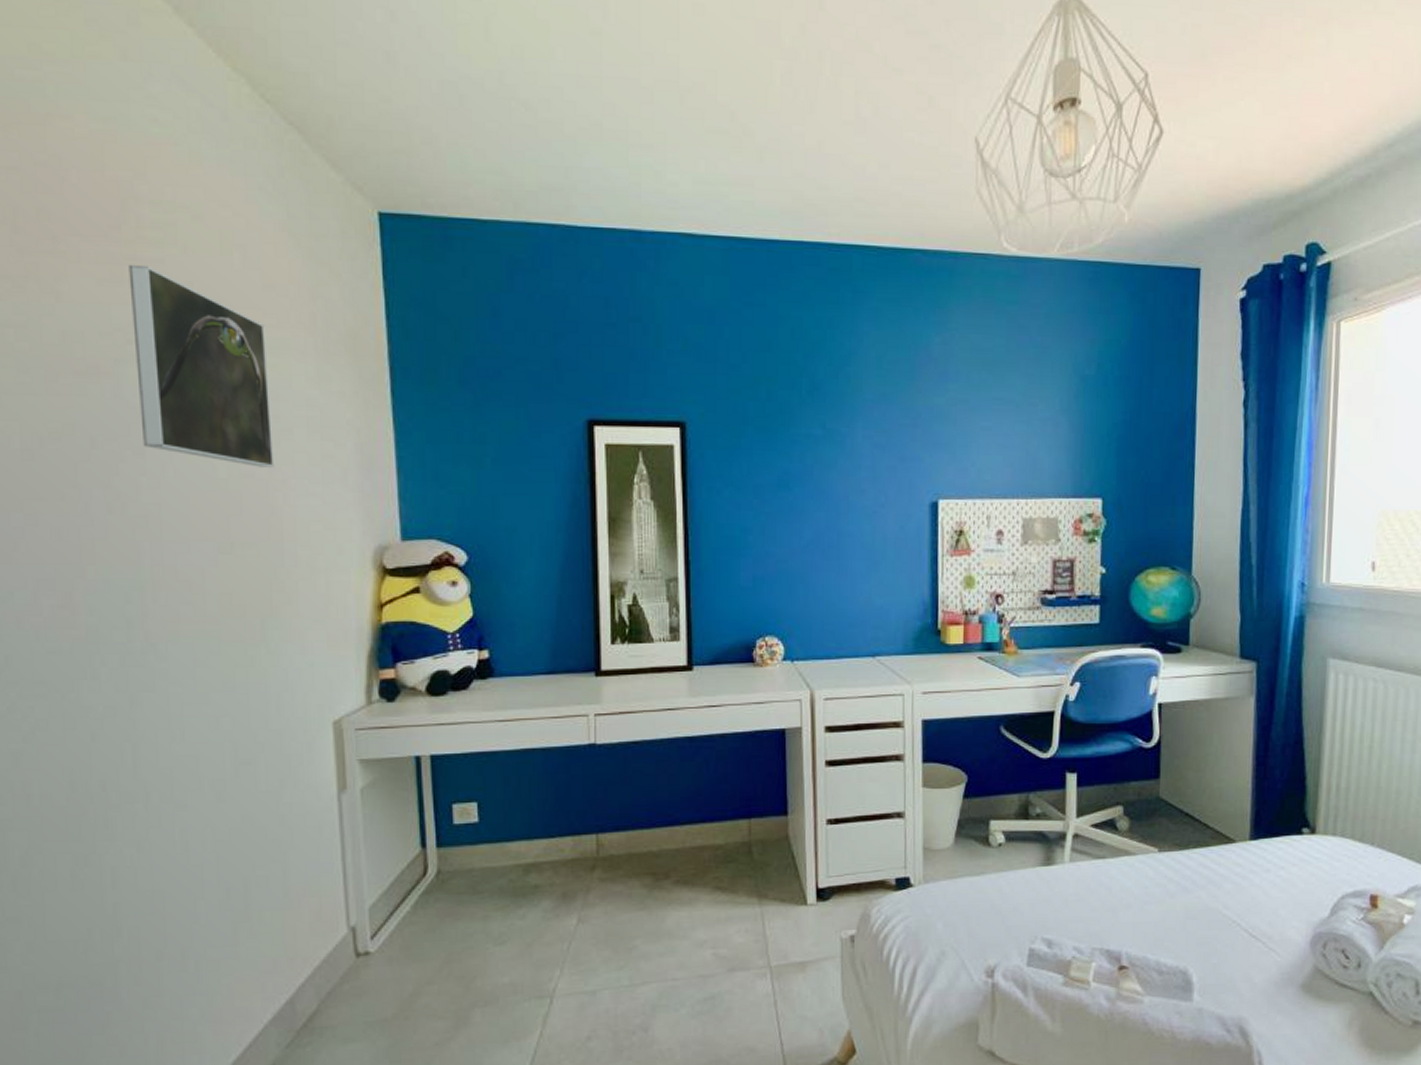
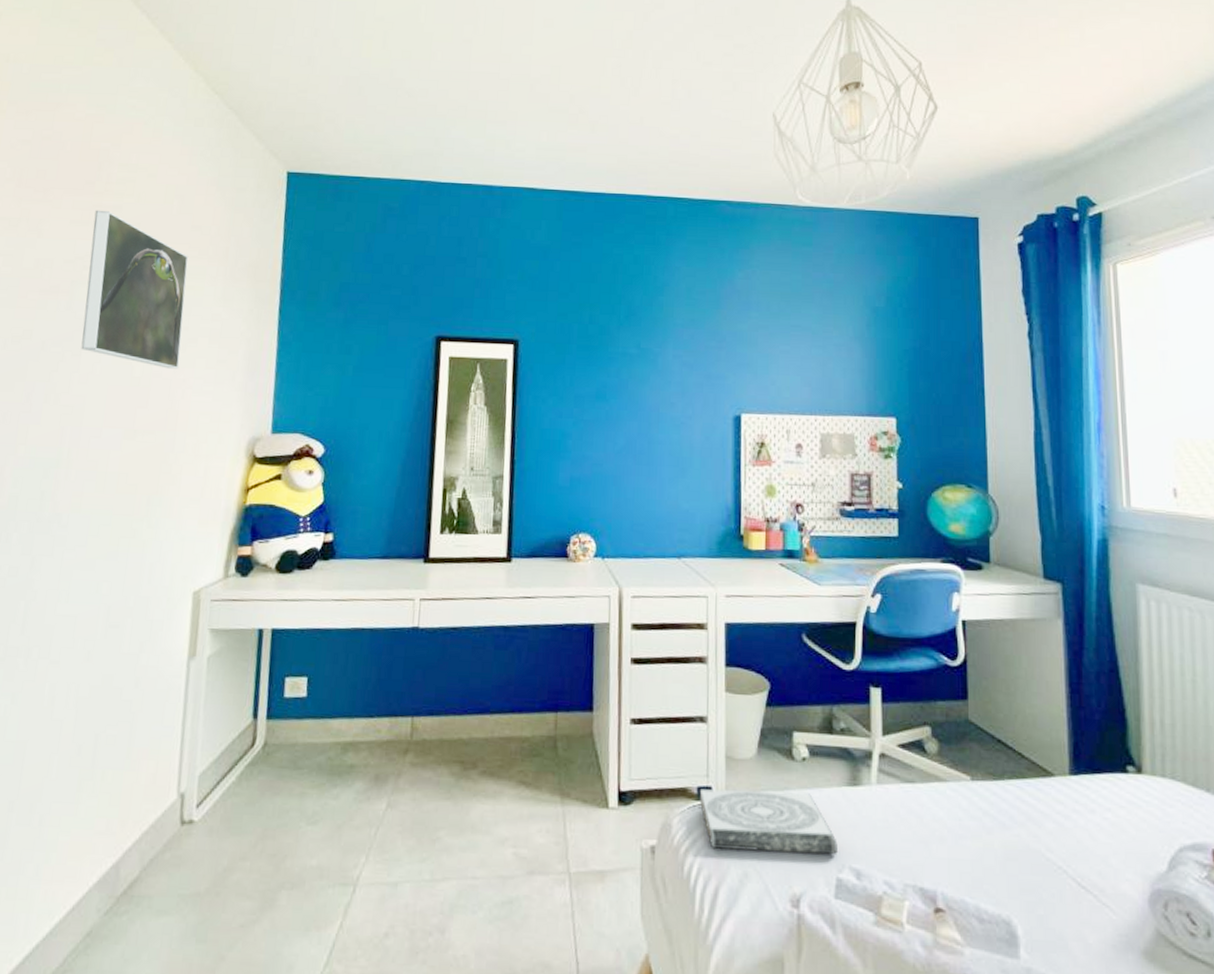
book: none [897,876,1031,932] -> present [699,789,837,855]

